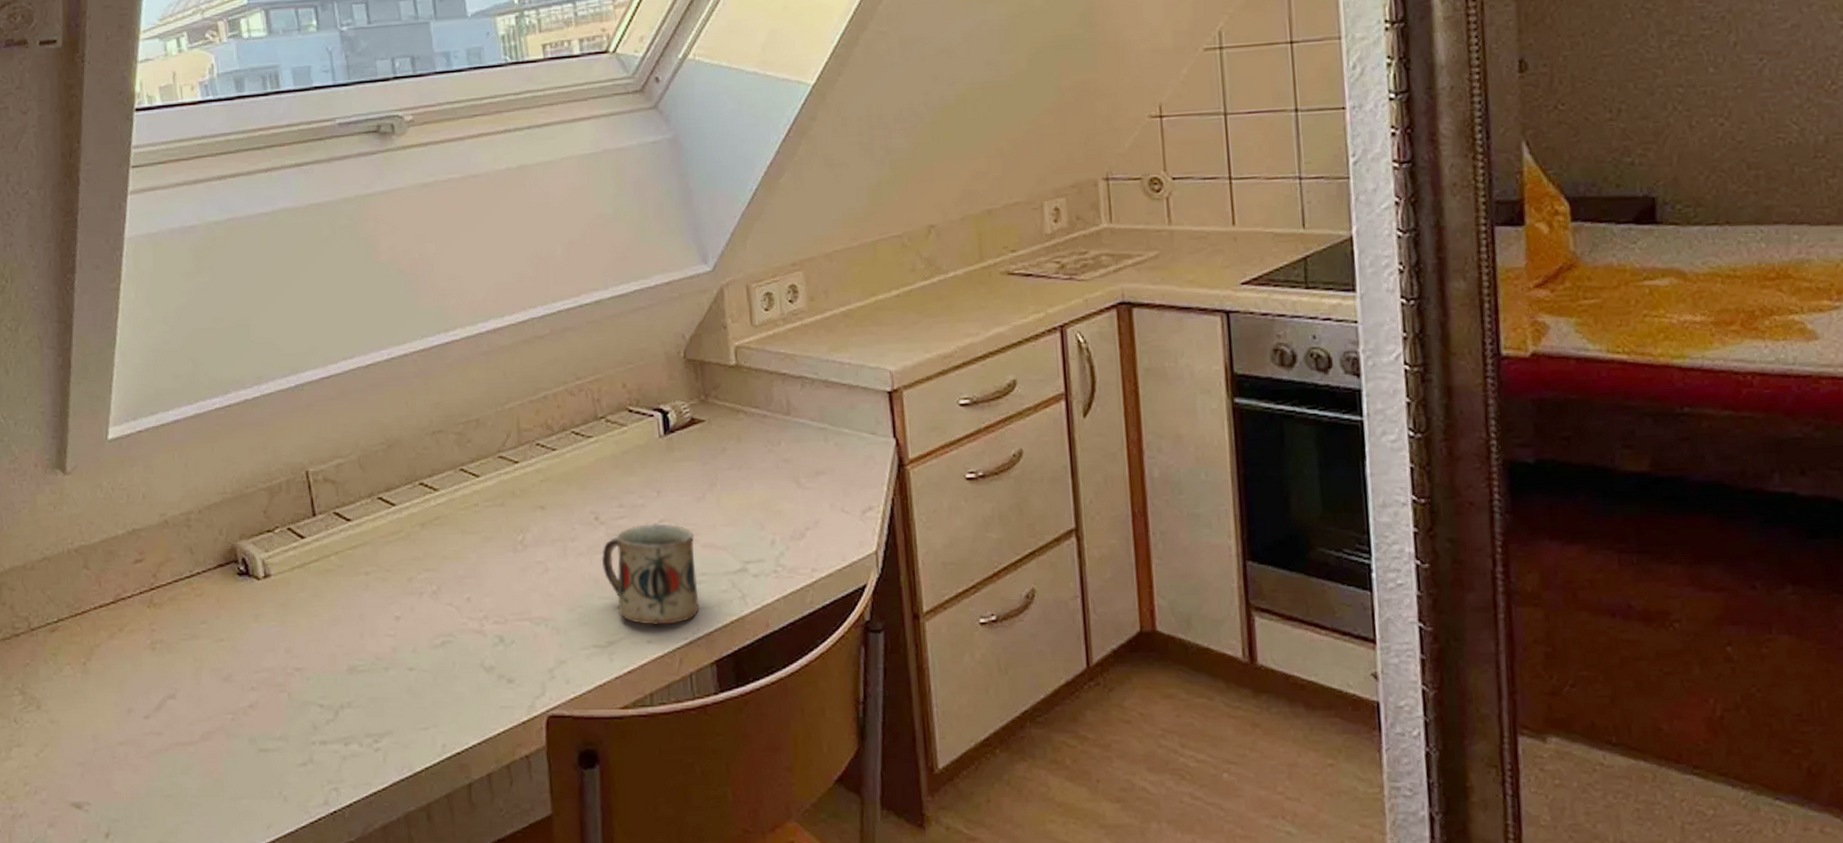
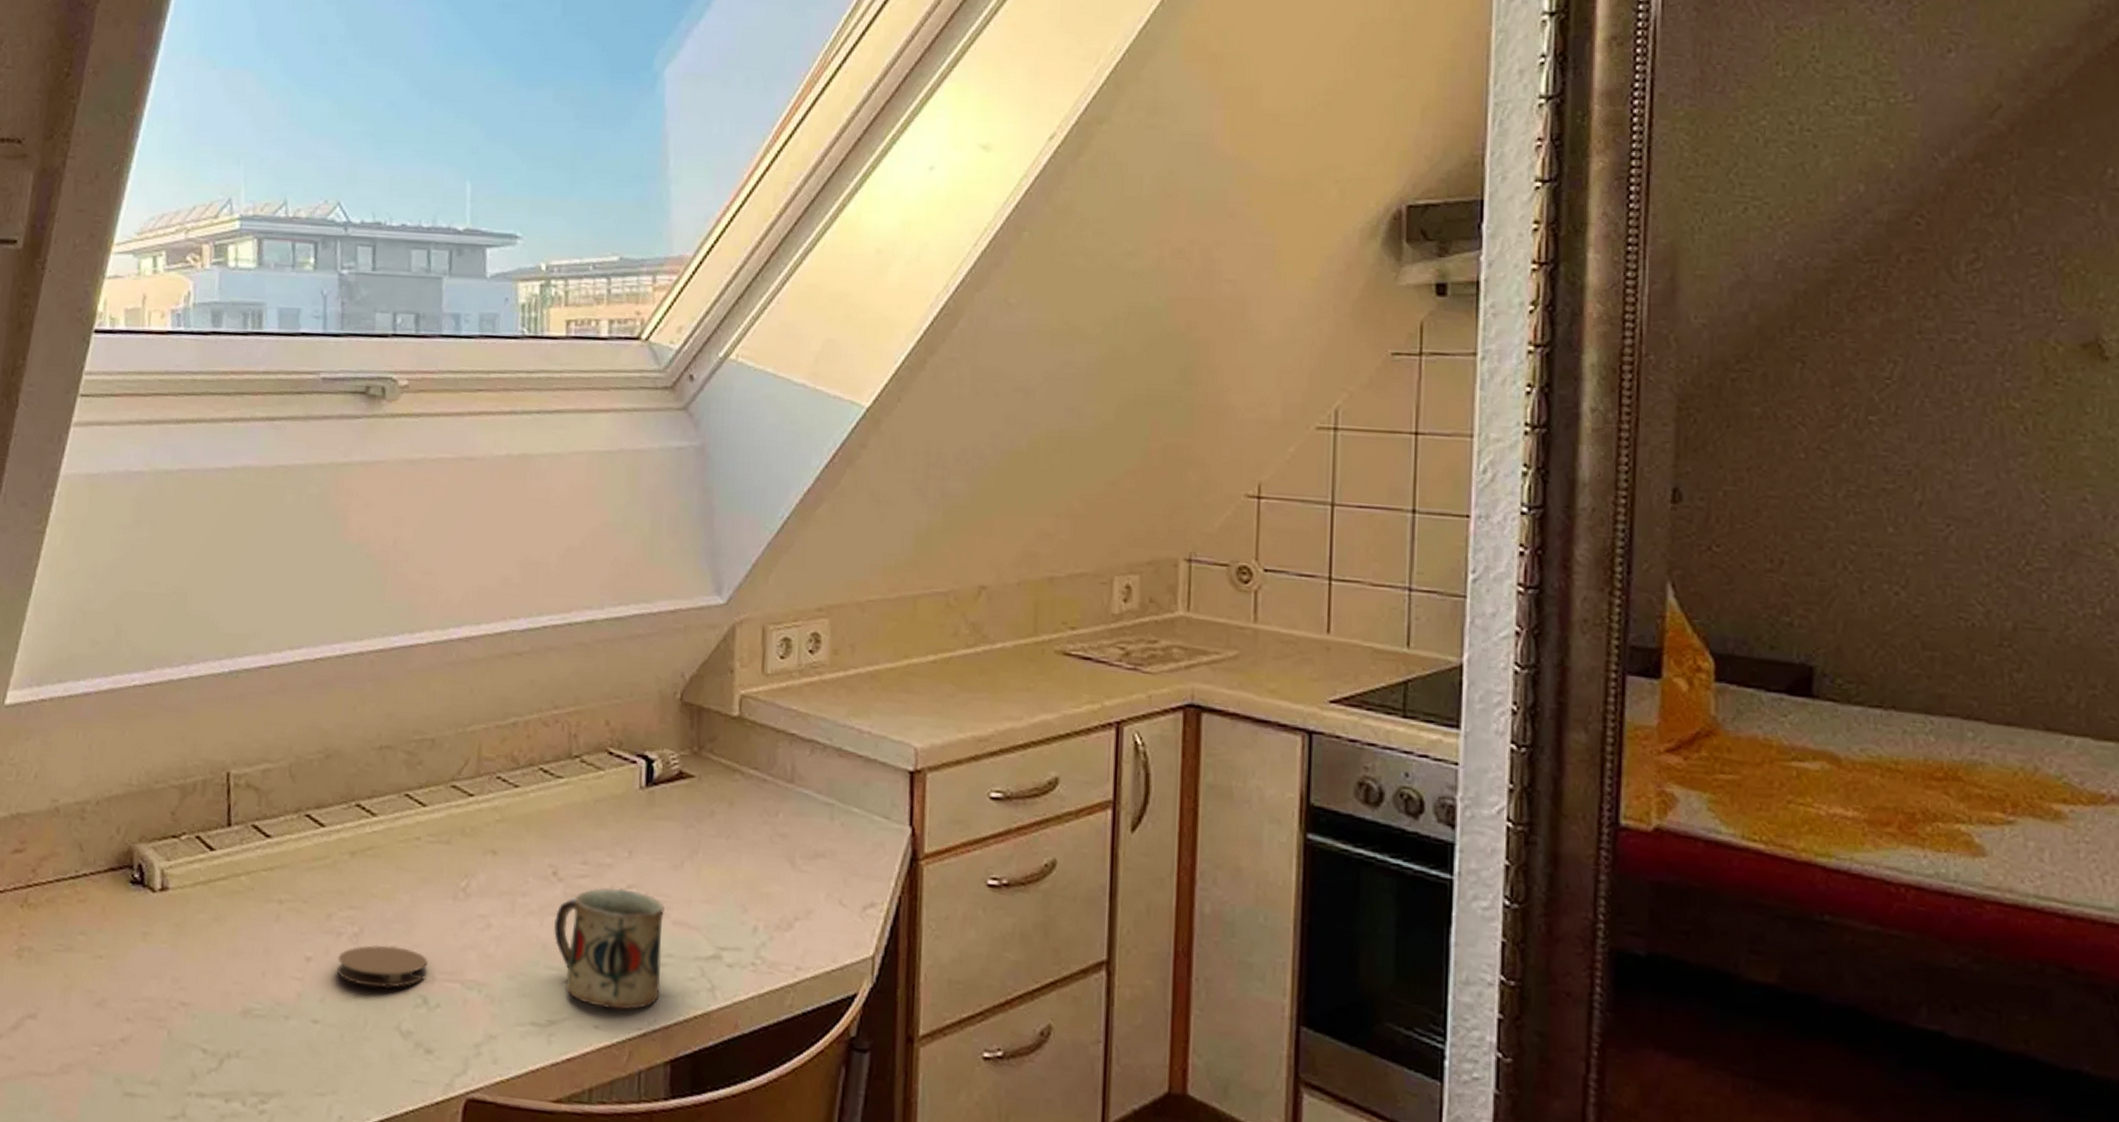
coaster: none [422,597,499,634] -> present [336,944,428,989]

